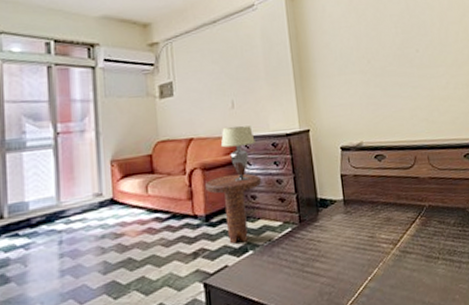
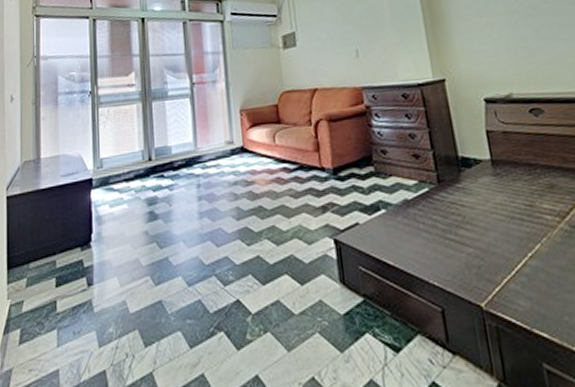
side table: present [205,173,262,244] -> none [332,126,393,201]
lampshade: present [221,125,255,182] -> none [346,74,383,134]

